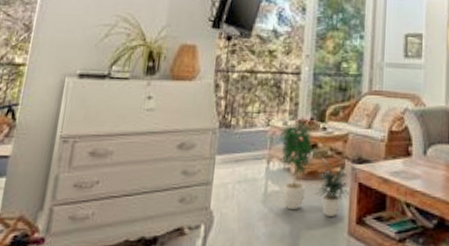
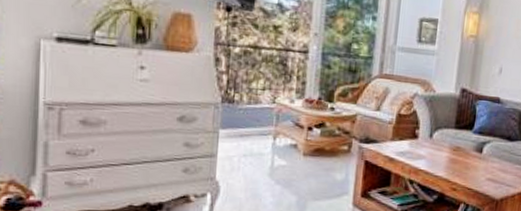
potted plant: present [279,117,352,217] -> none [285,96,359,190]

